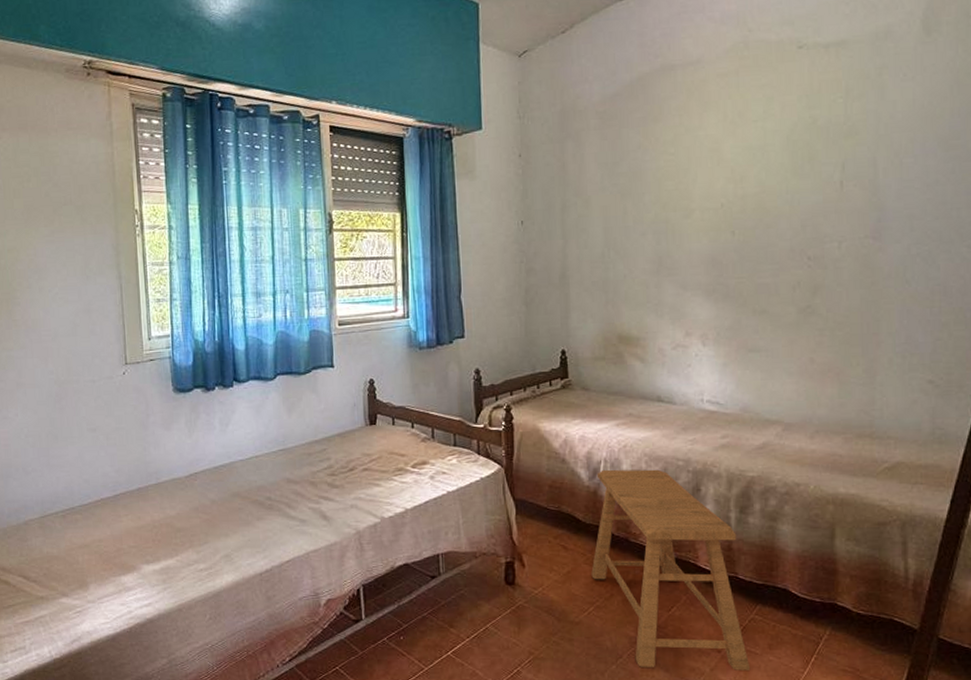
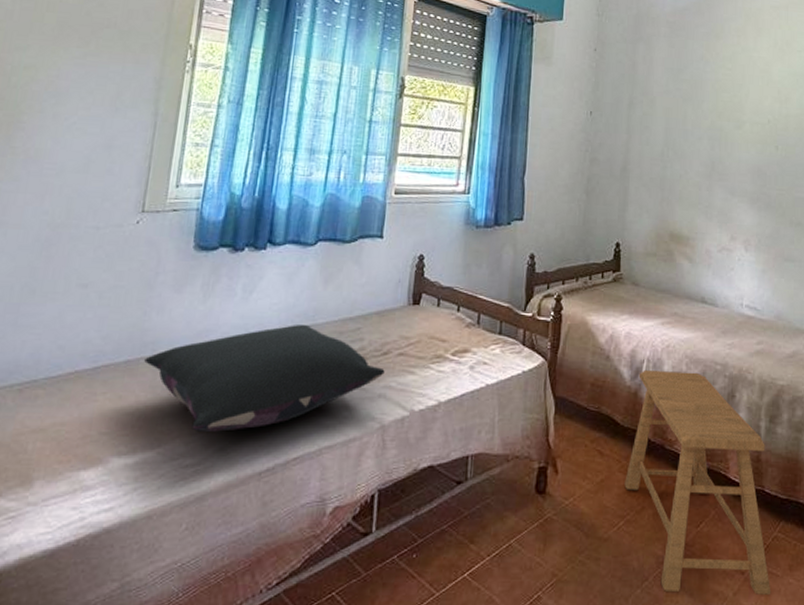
pillow: none [152,449,353,542] -> present [144,324,385,432]

